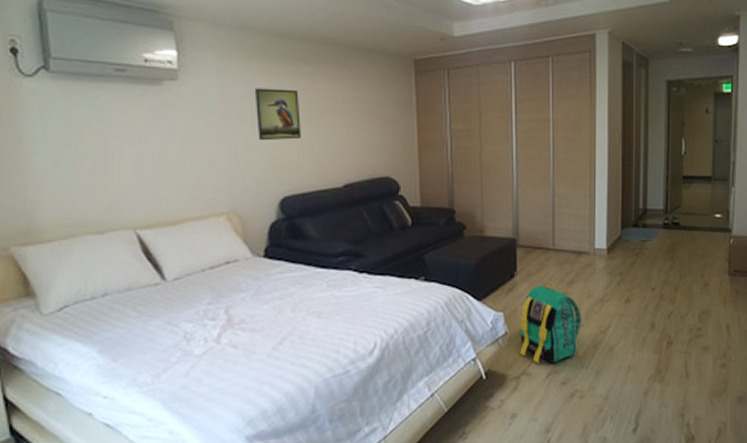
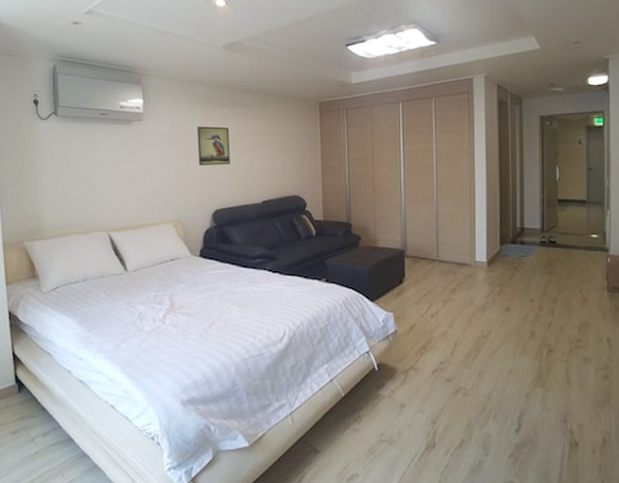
backpack: present [520,284,582,364] -> none [408,291,465,361]

